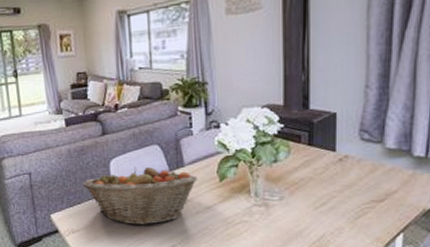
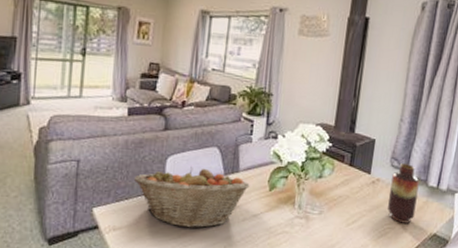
vase: none [362,134,401,201] -> present [387,163,420,224]

